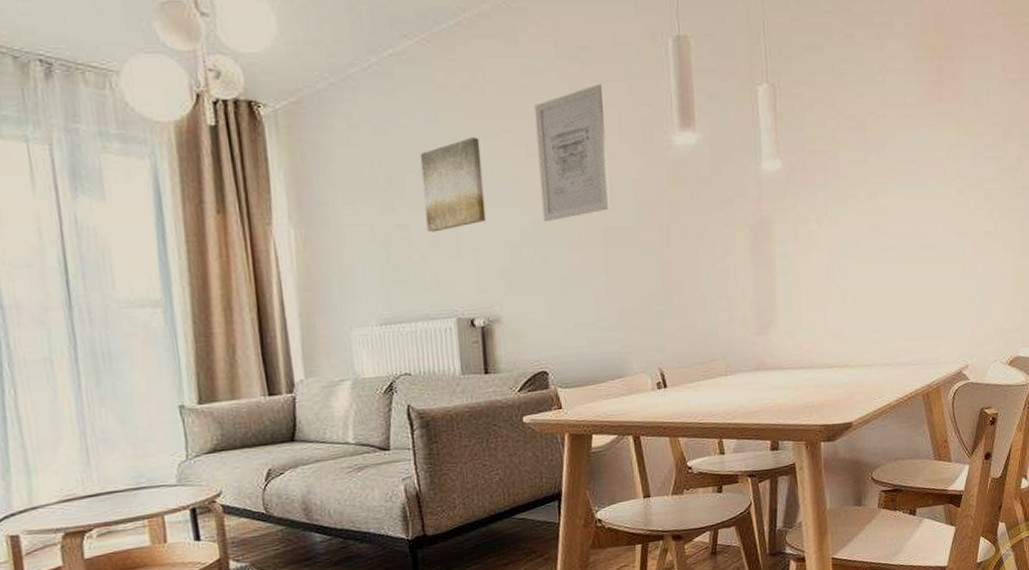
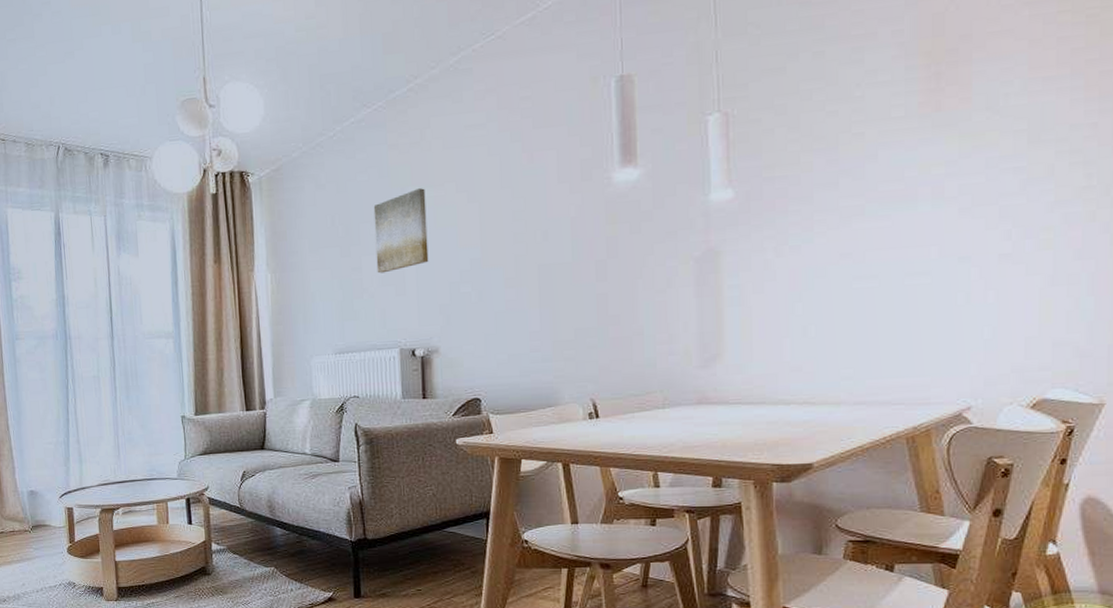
wall art: present [534,84,611,221] -> none [476,130,547,260]

